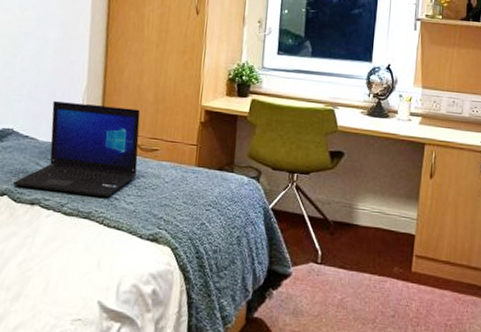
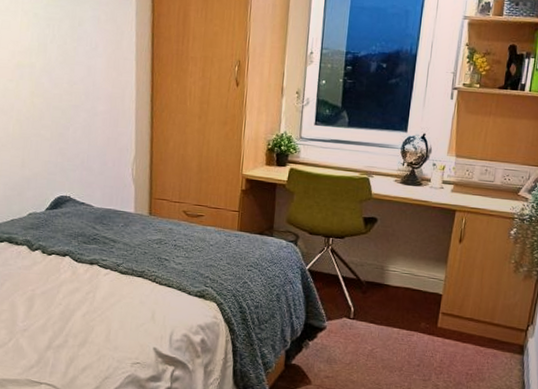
laptop: present [12,101,140,198] -> none [73,171,186,259]

